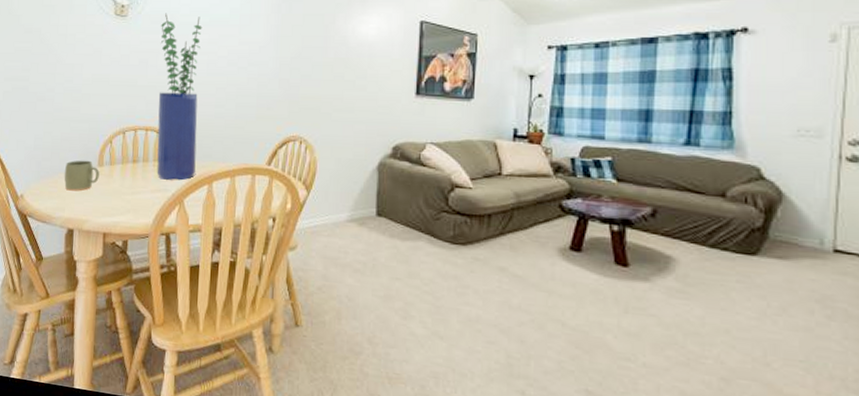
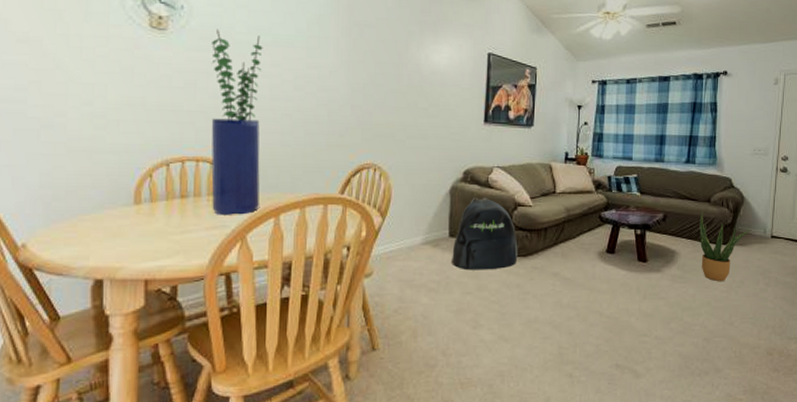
mug: present [64,160,100,191] -> none [86,198,136,235]
backpack: none [379,175,455,256] -> present [452,197,518,270]
potted plant: none [709,208,794,305] -> present [699,211,750,282]

